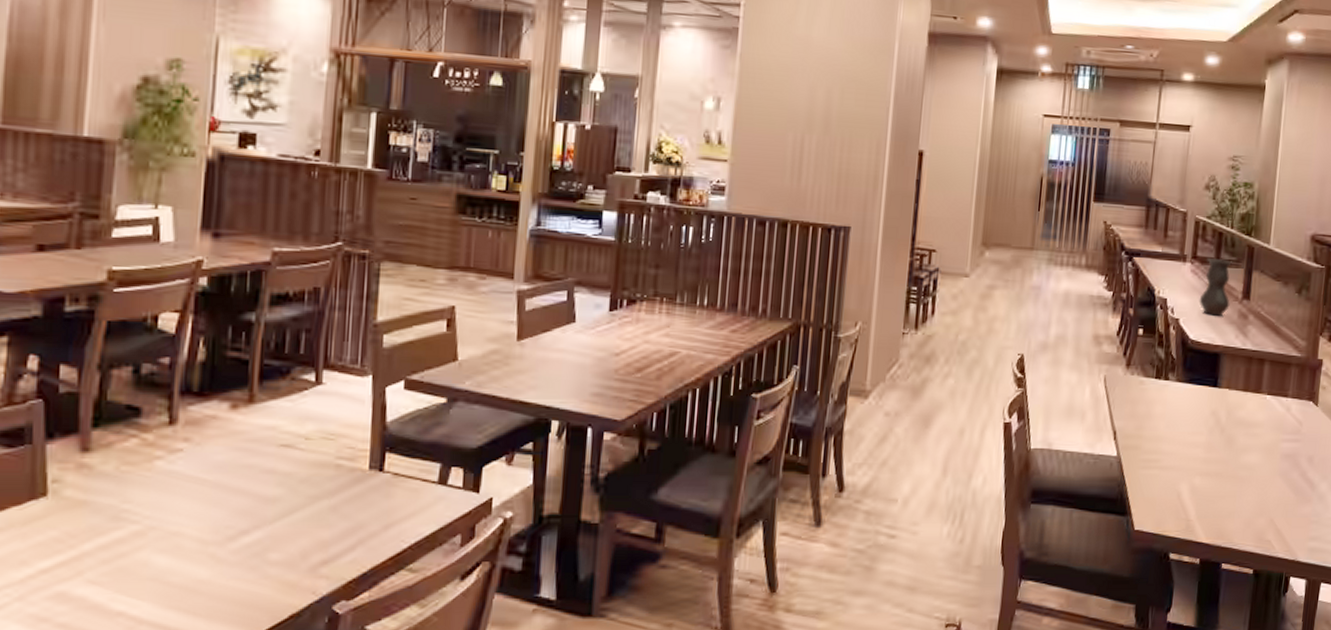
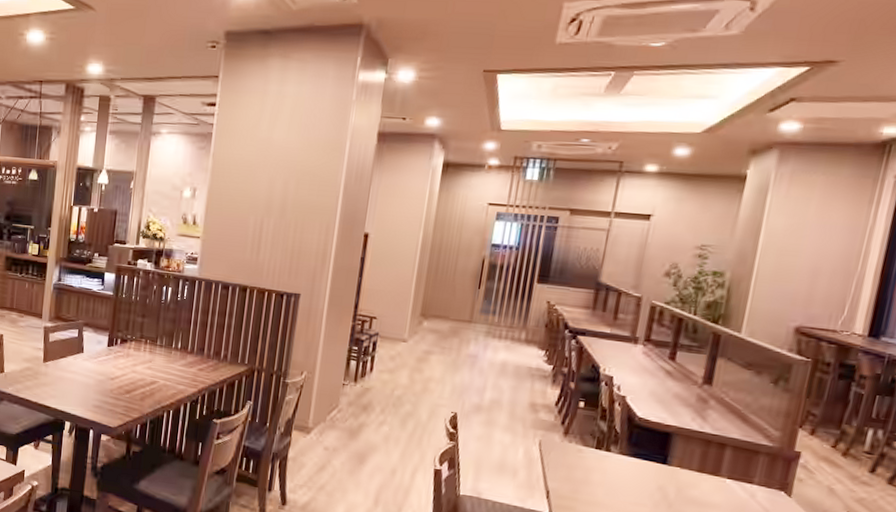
vase: present [1199,257,1233,316] -> none [650,341,694,398]

